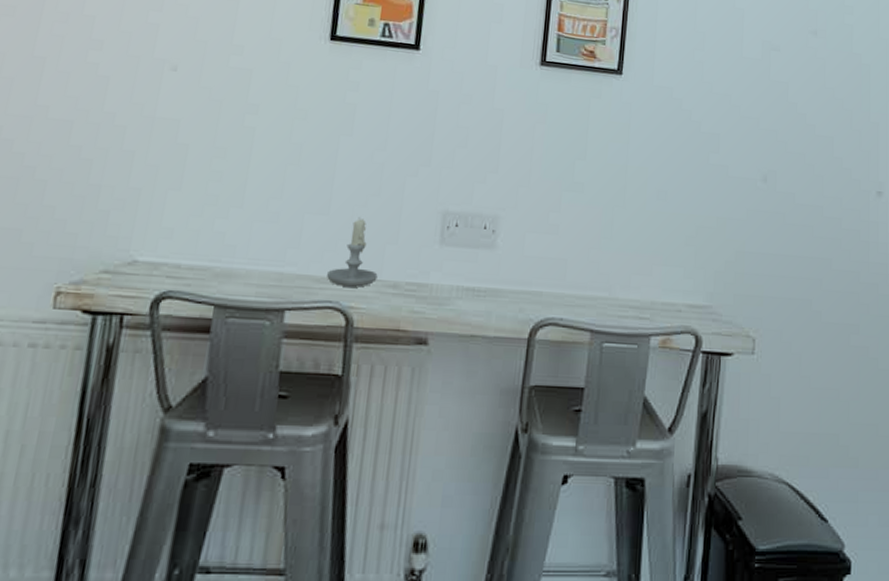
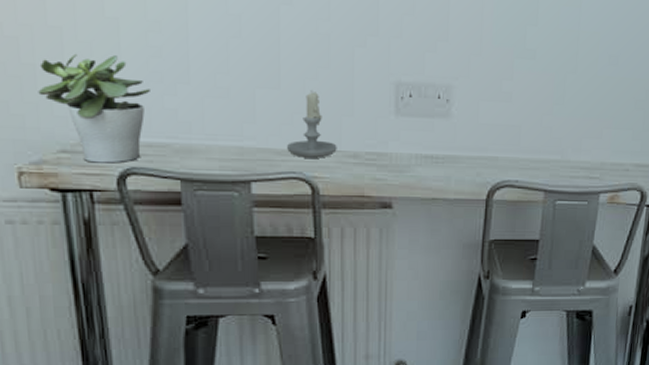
potted plant: none [96,176,204,286] -> present [38,53,150,163]

